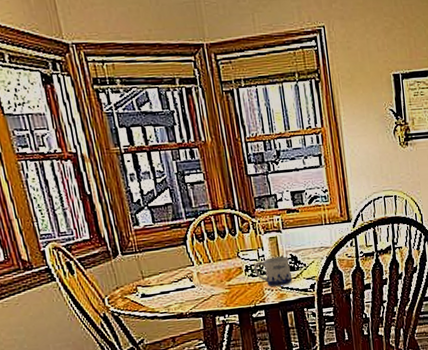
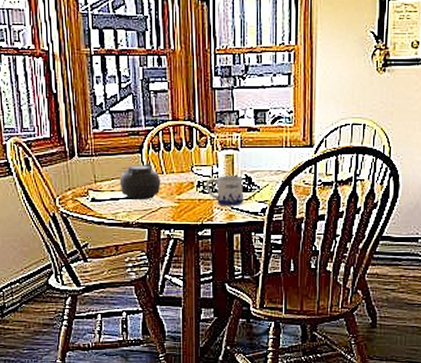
teapot: none [163,253,210,292] -> present [117,163,161,201]

